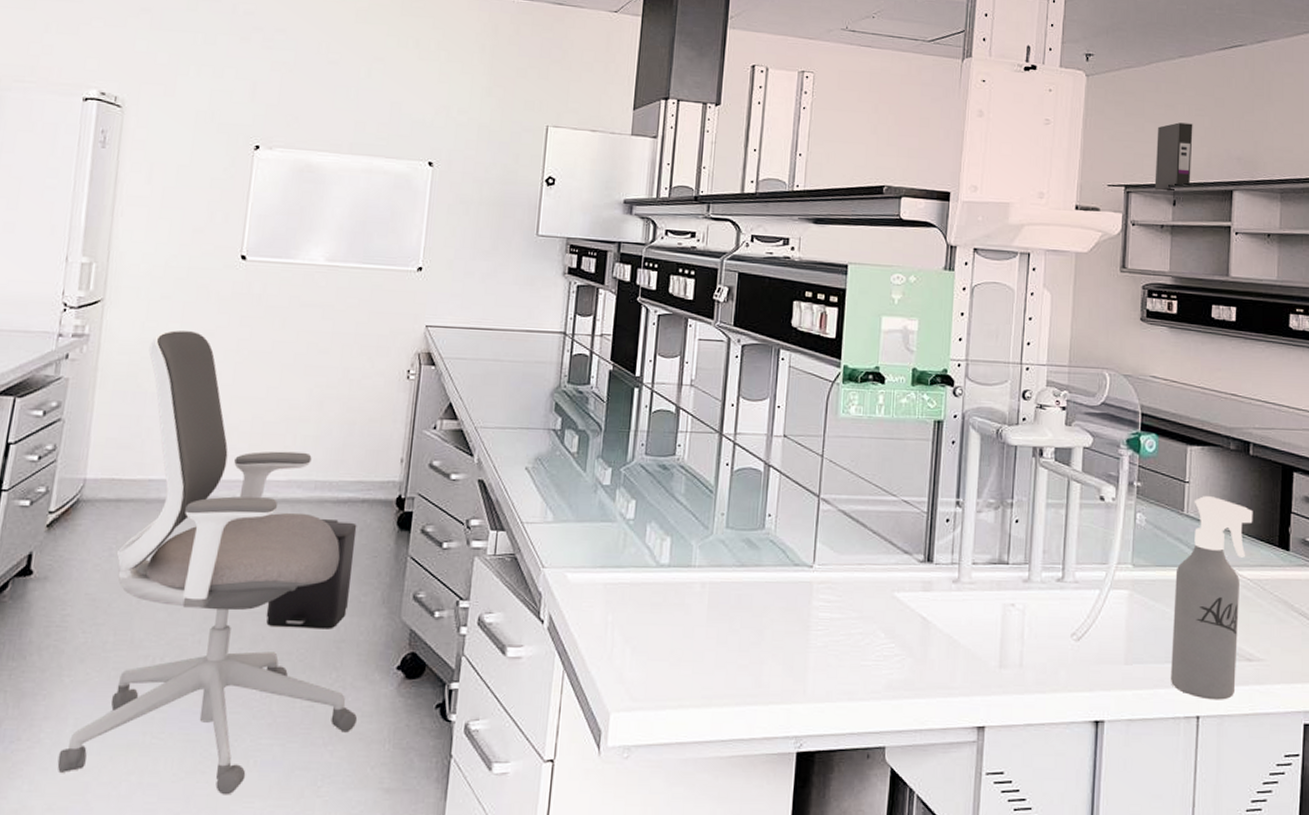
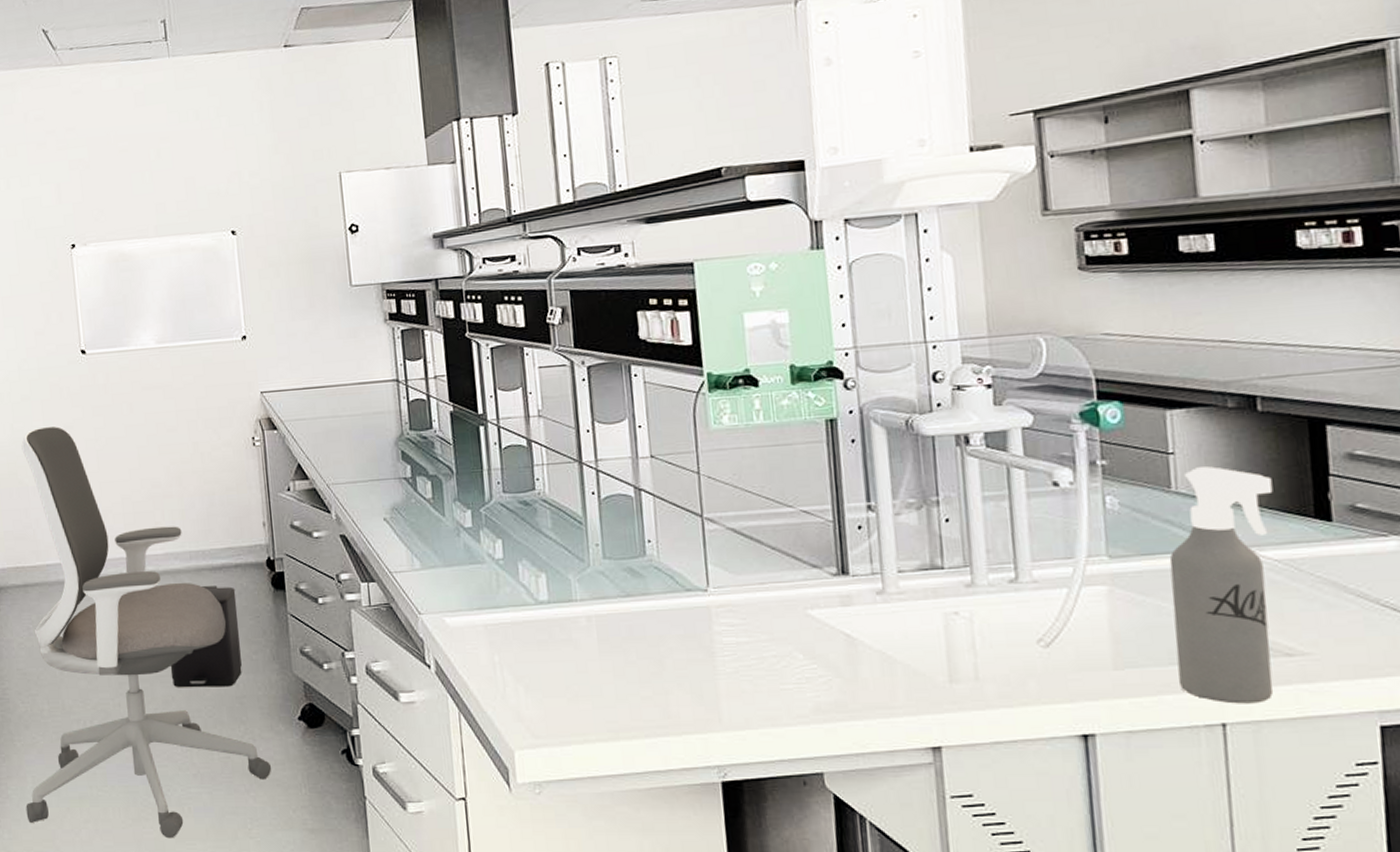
binder: present [1154,122,1193,192] -> none [1069,16,1126,109]

